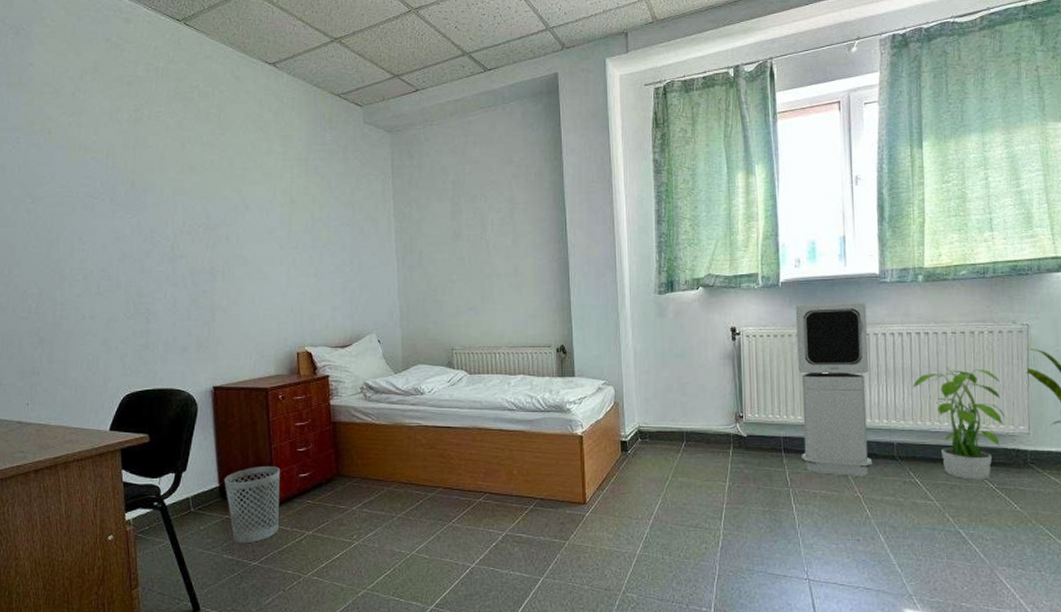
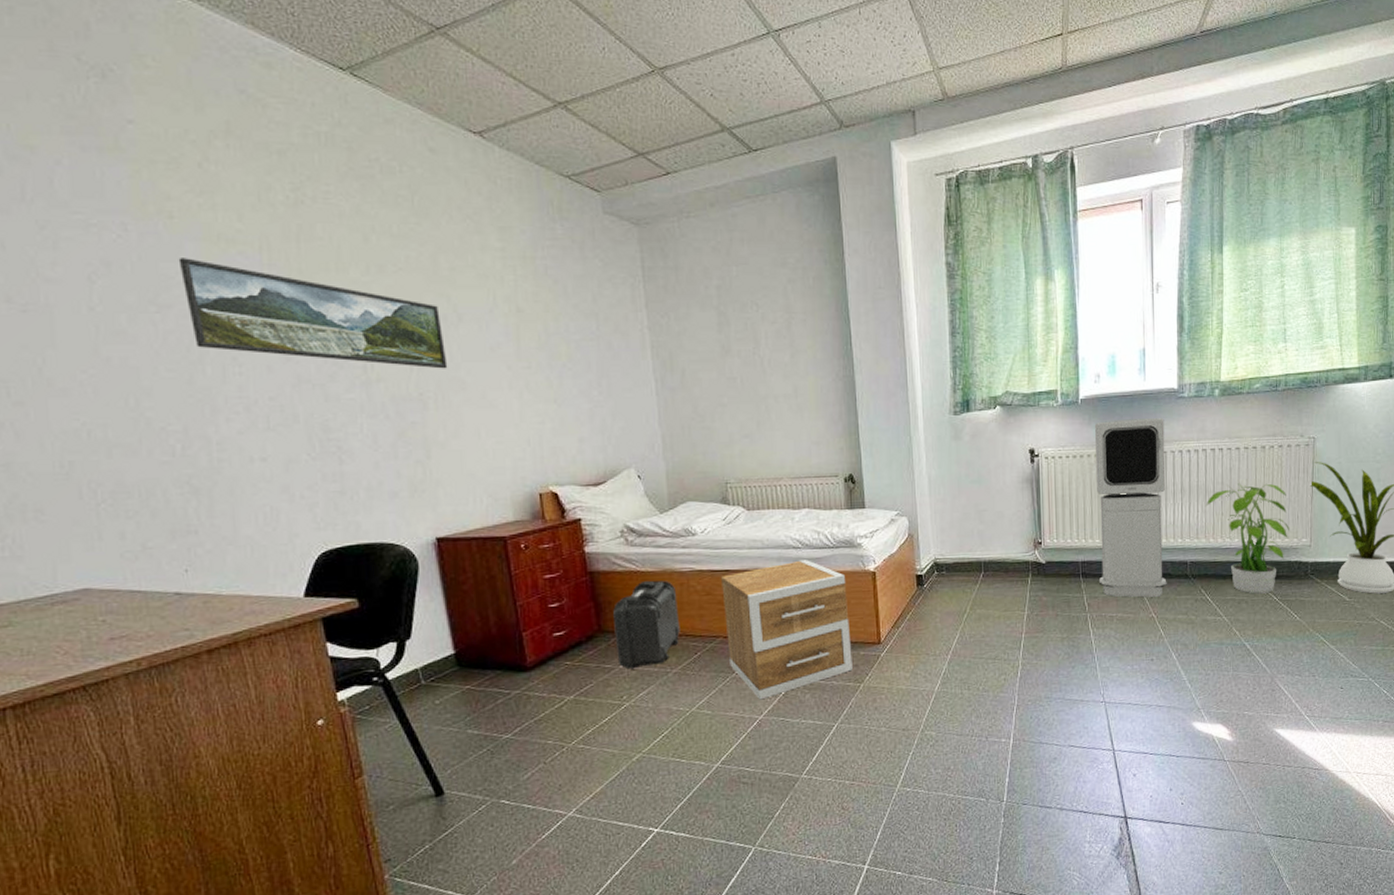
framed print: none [50,162,235,248] -> present [178,258,448,369]
wastebasket: present [224,466,280,544] -> none [460,626,533,716]
backpack: none [350,432,406,511] -> present [613,580,680,670]
nightstand: none [444,421,559,549] -> present [721,560,853,700]

